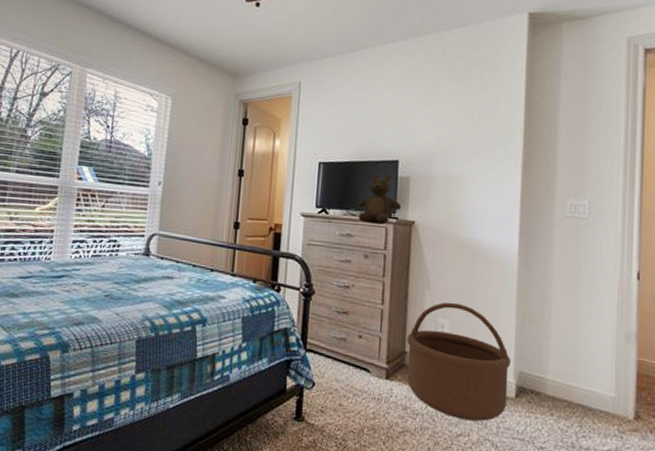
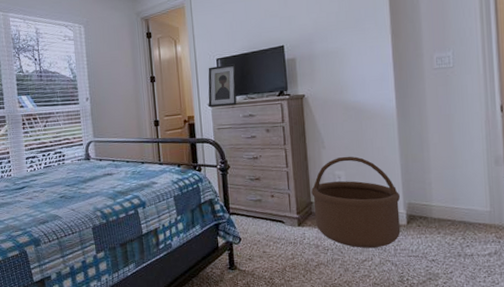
picture frame: none [301,170,341,220] -> present [208,63,237,108]
teddy bear: present [357,173,402,225] -> none [254,59,292,103]

